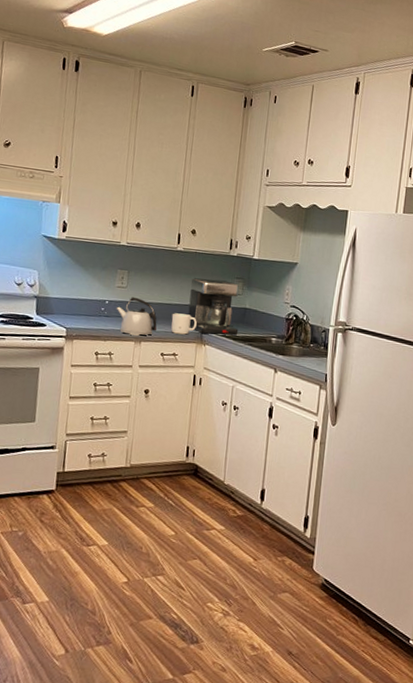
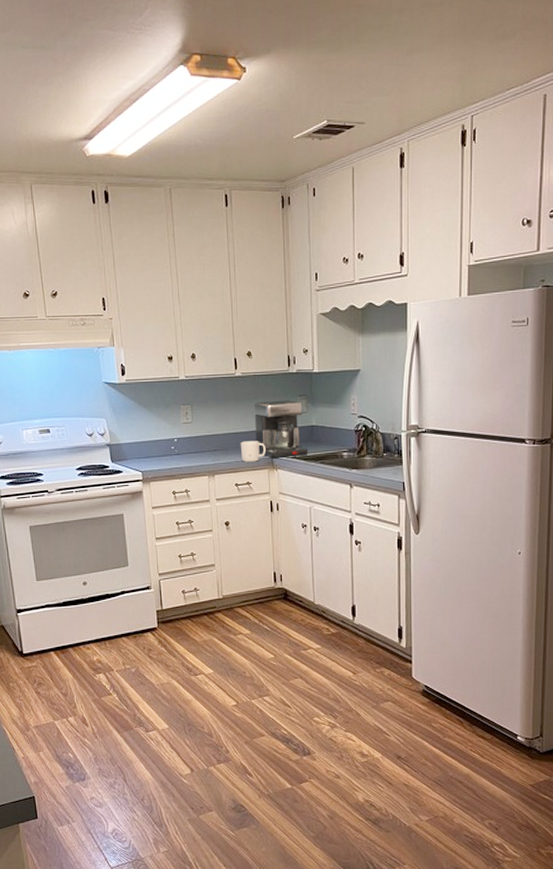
kettle: present [116,297,157,337] -> none [185,431,227,471]

